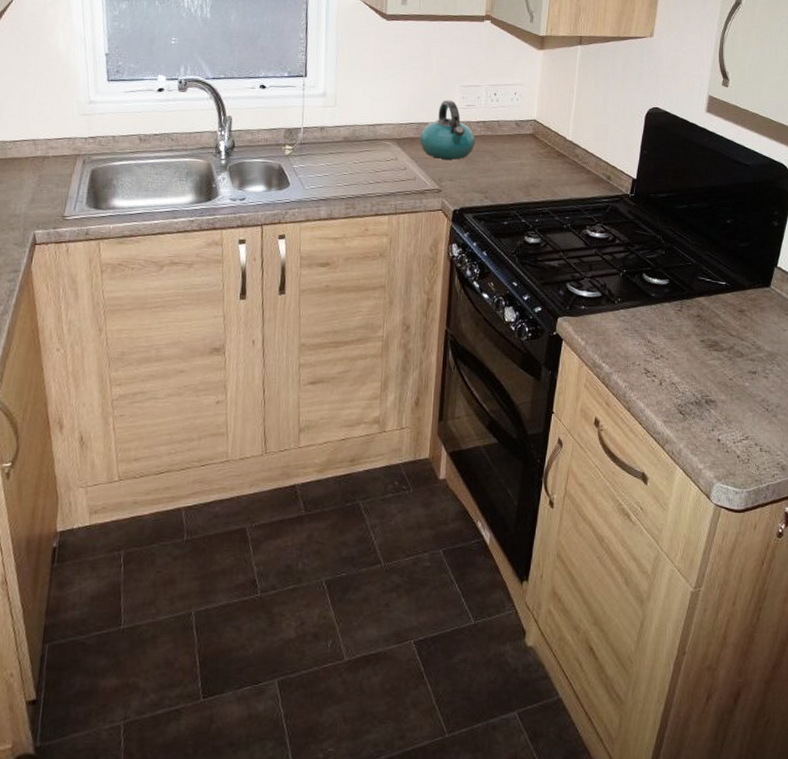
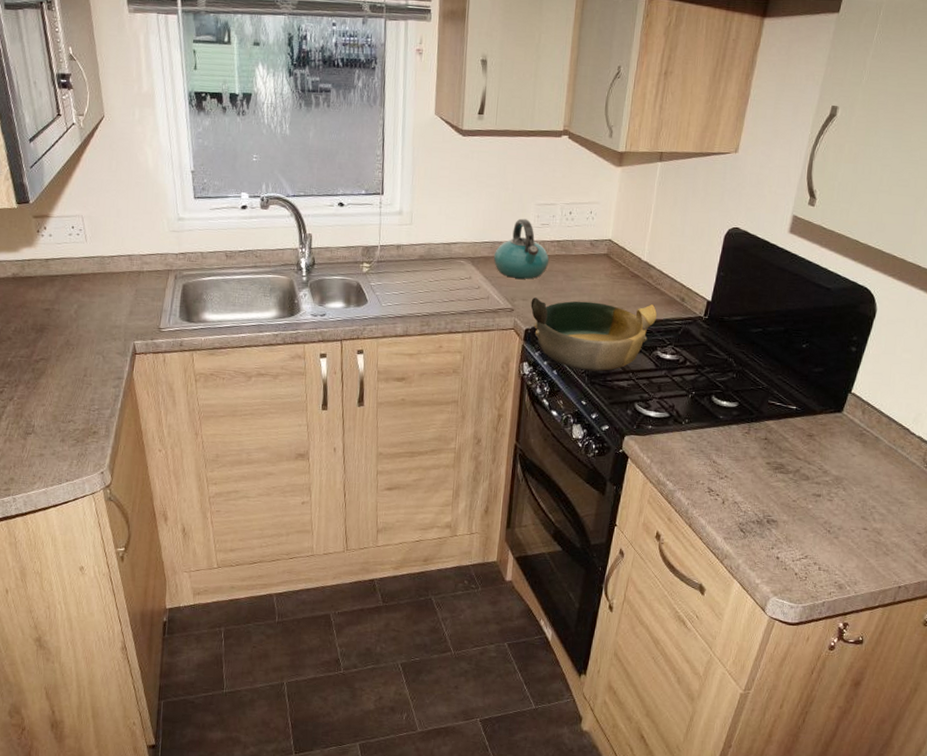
cooking pot: none [458,178,585,252] -> present [530,297,658,372]

